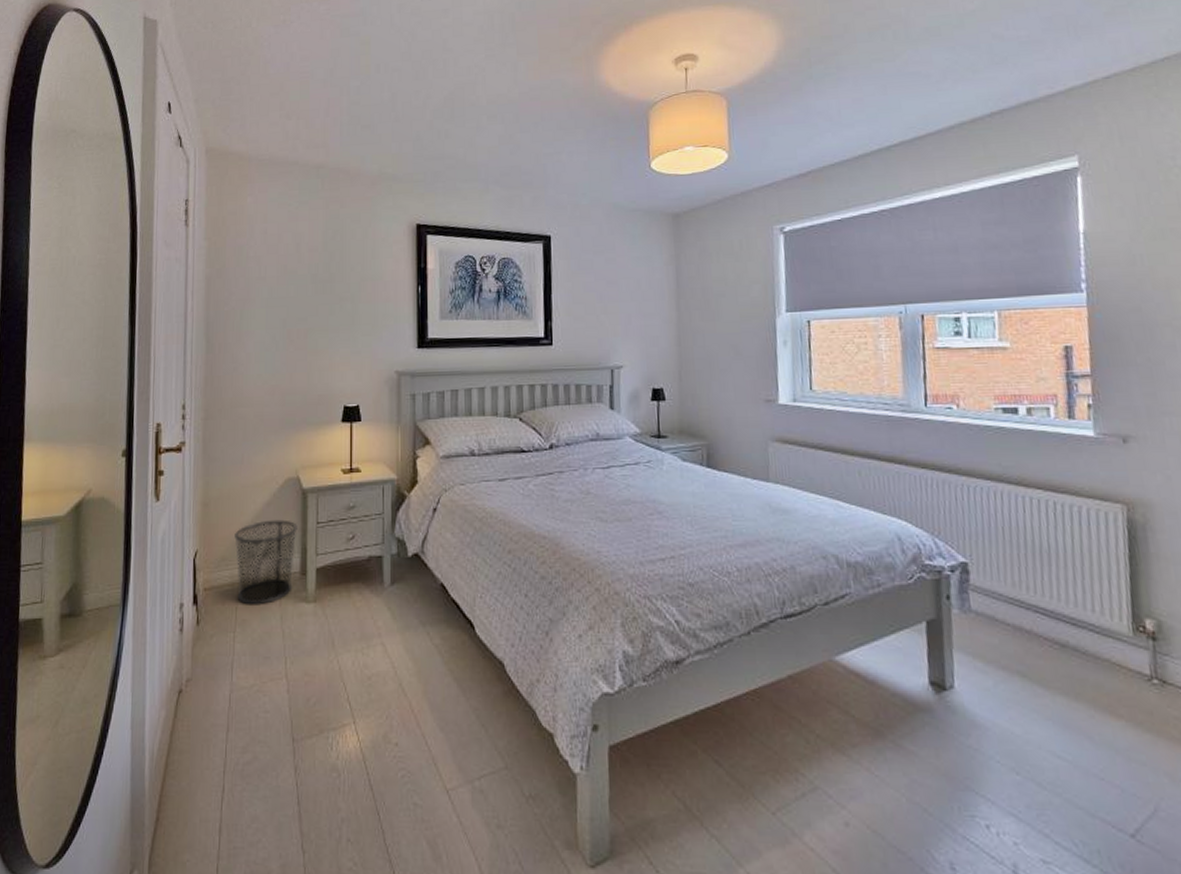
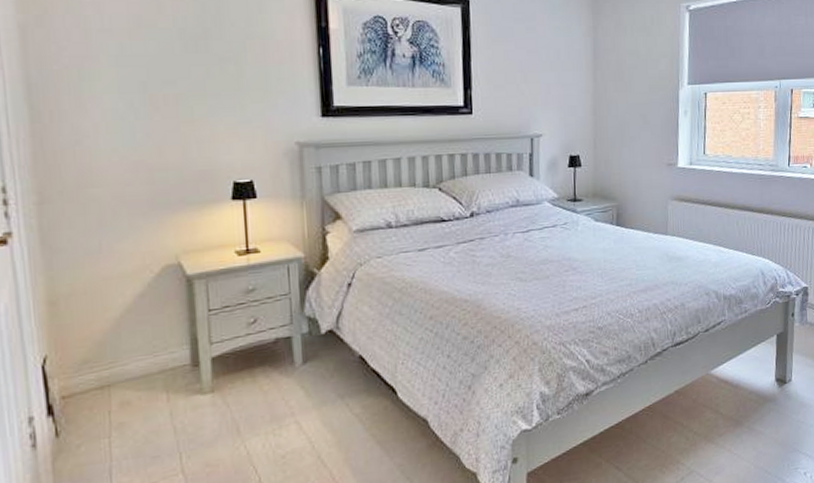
waste bin: present [234,519,298,604] -> none [98,310,184,406]

